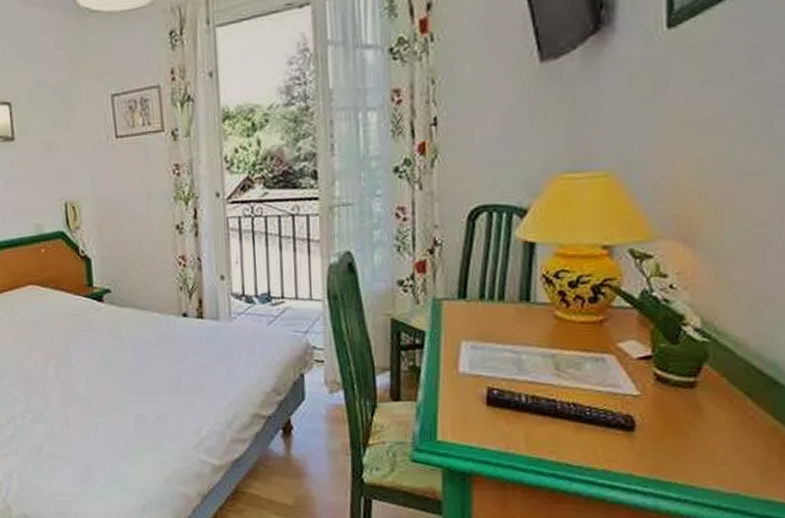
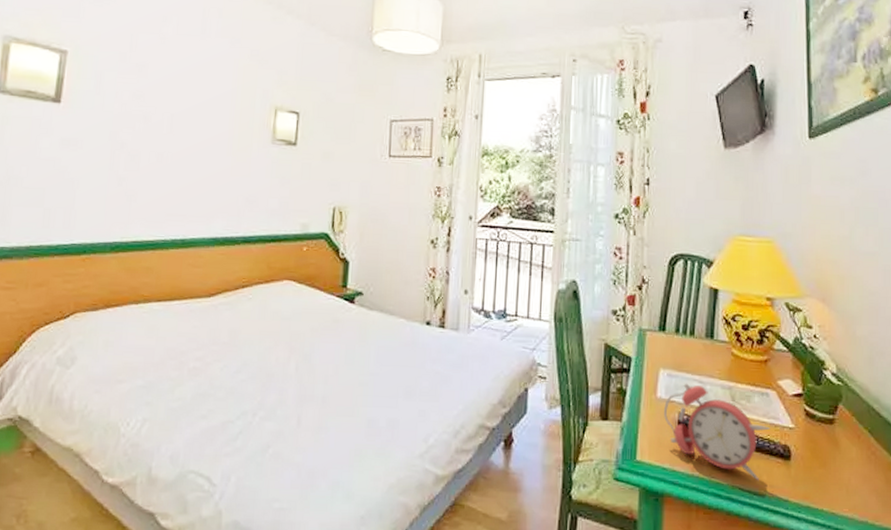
alarm clock: none [469,354,608,456] -> present [664,383,771,481]

